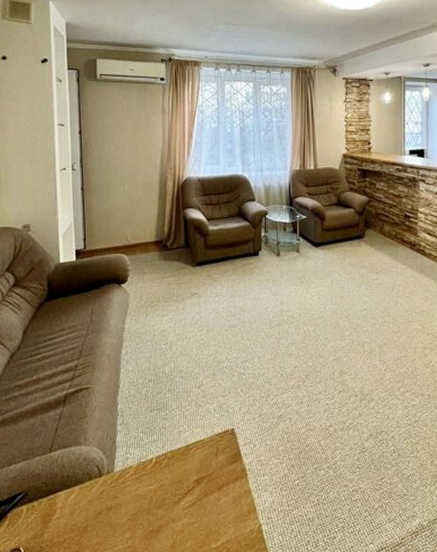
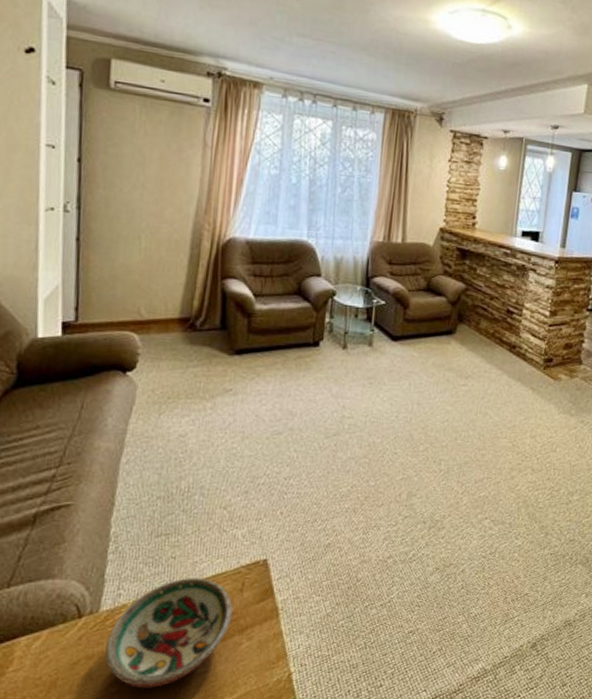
decorative bowl: none [119,444,211,535] -> present [104,578,233,689]

